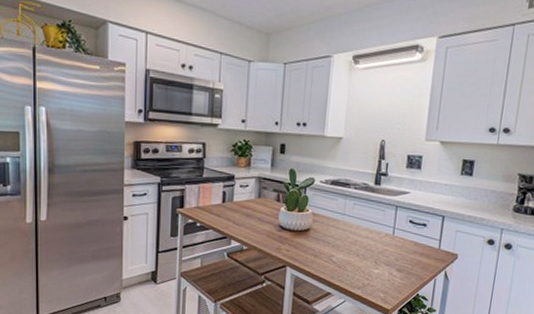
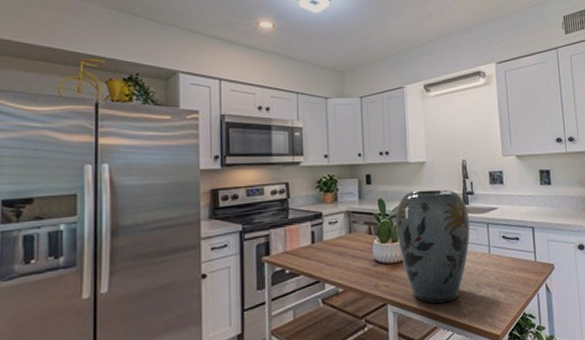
vase: none [303,165,379,274] -> present [395,189,470,304]

